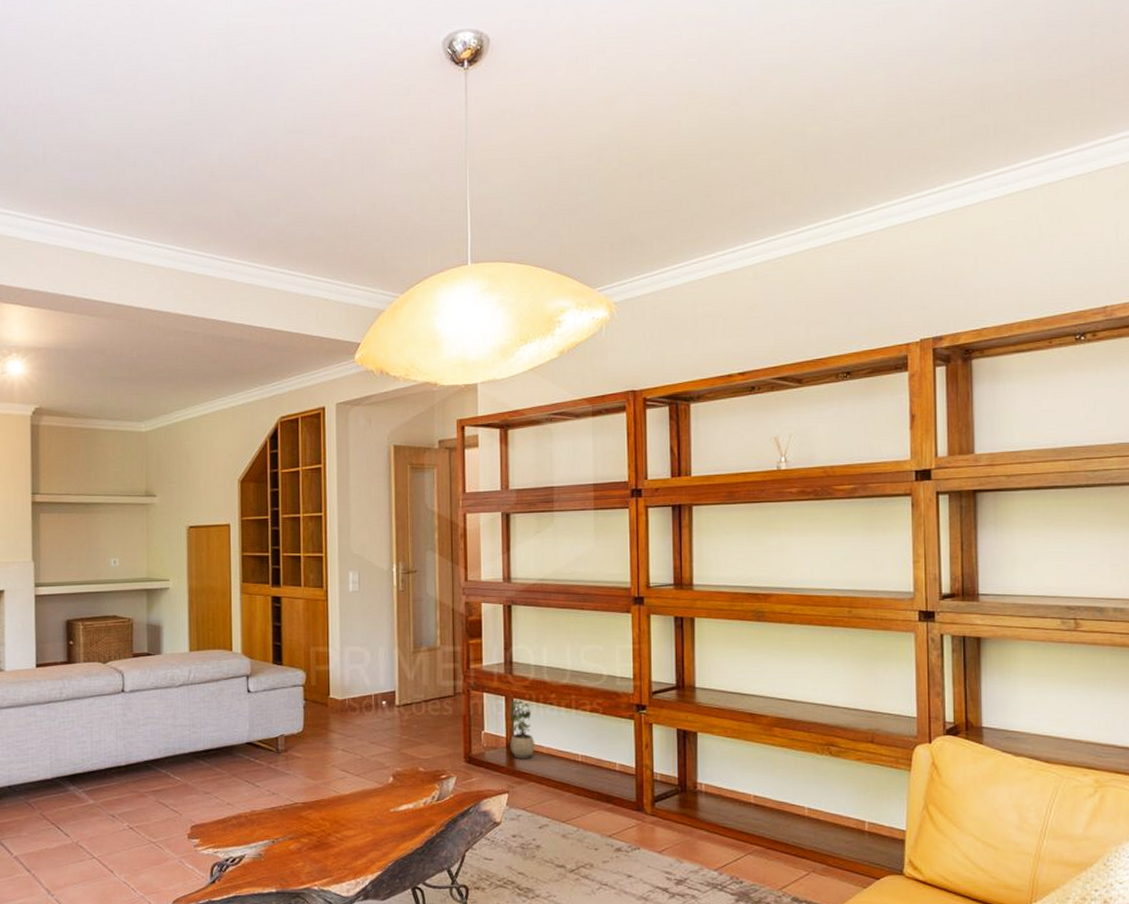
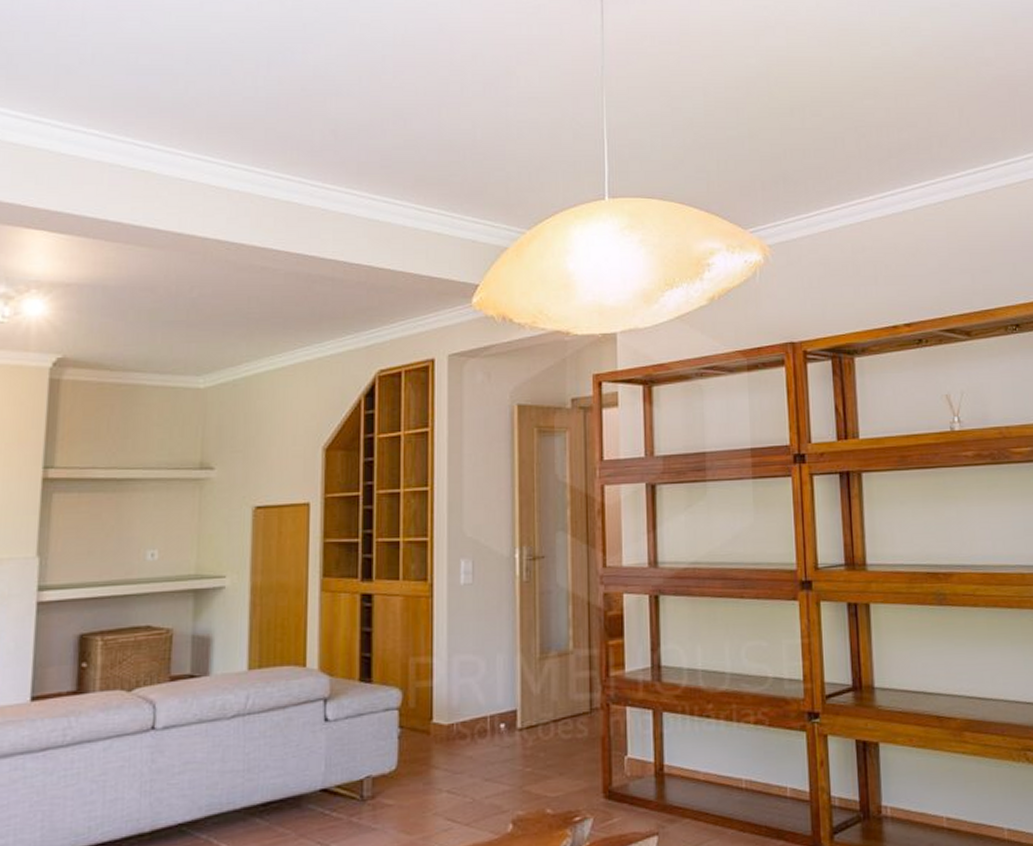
potted plant: present [508,699,535,759] -> none [657,712,690,790]

